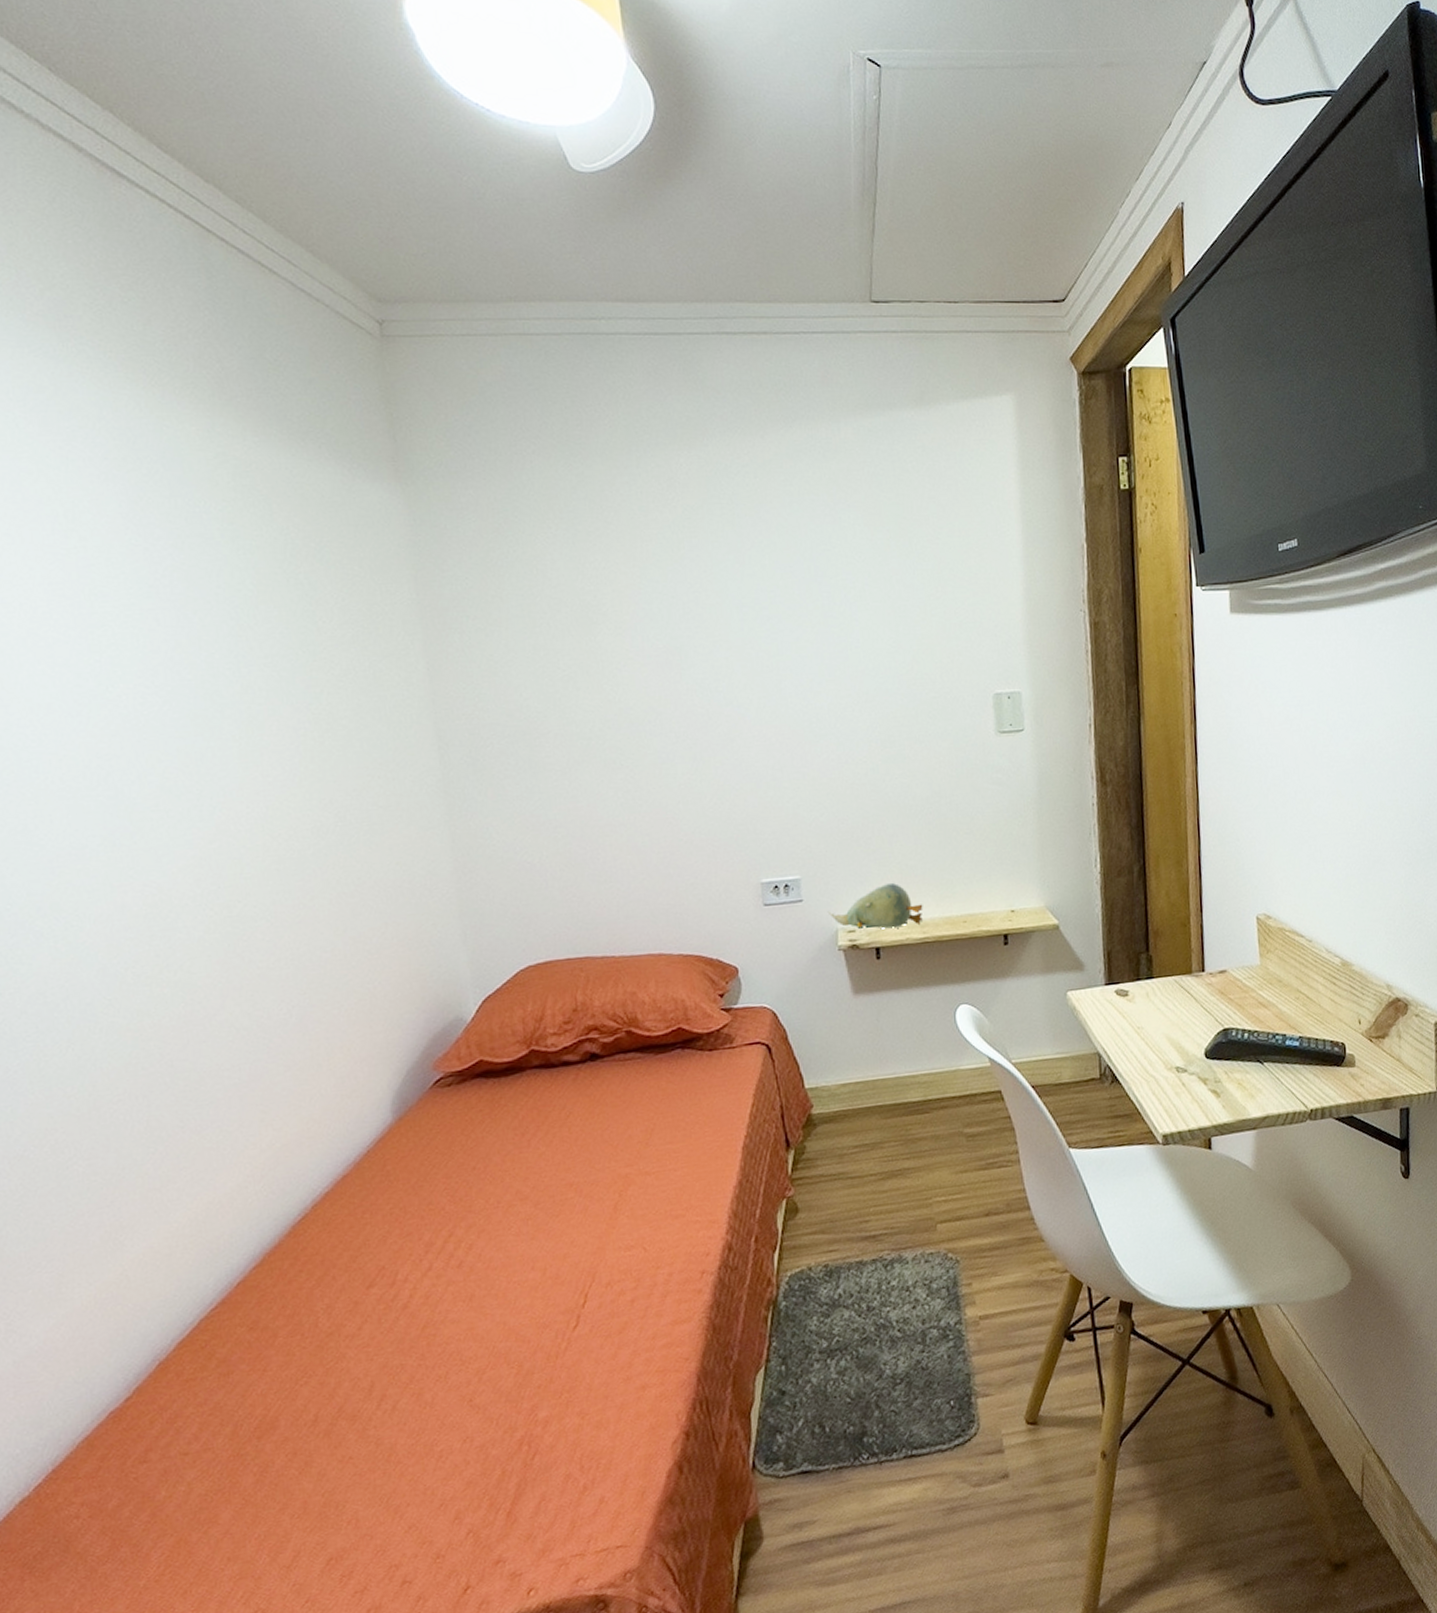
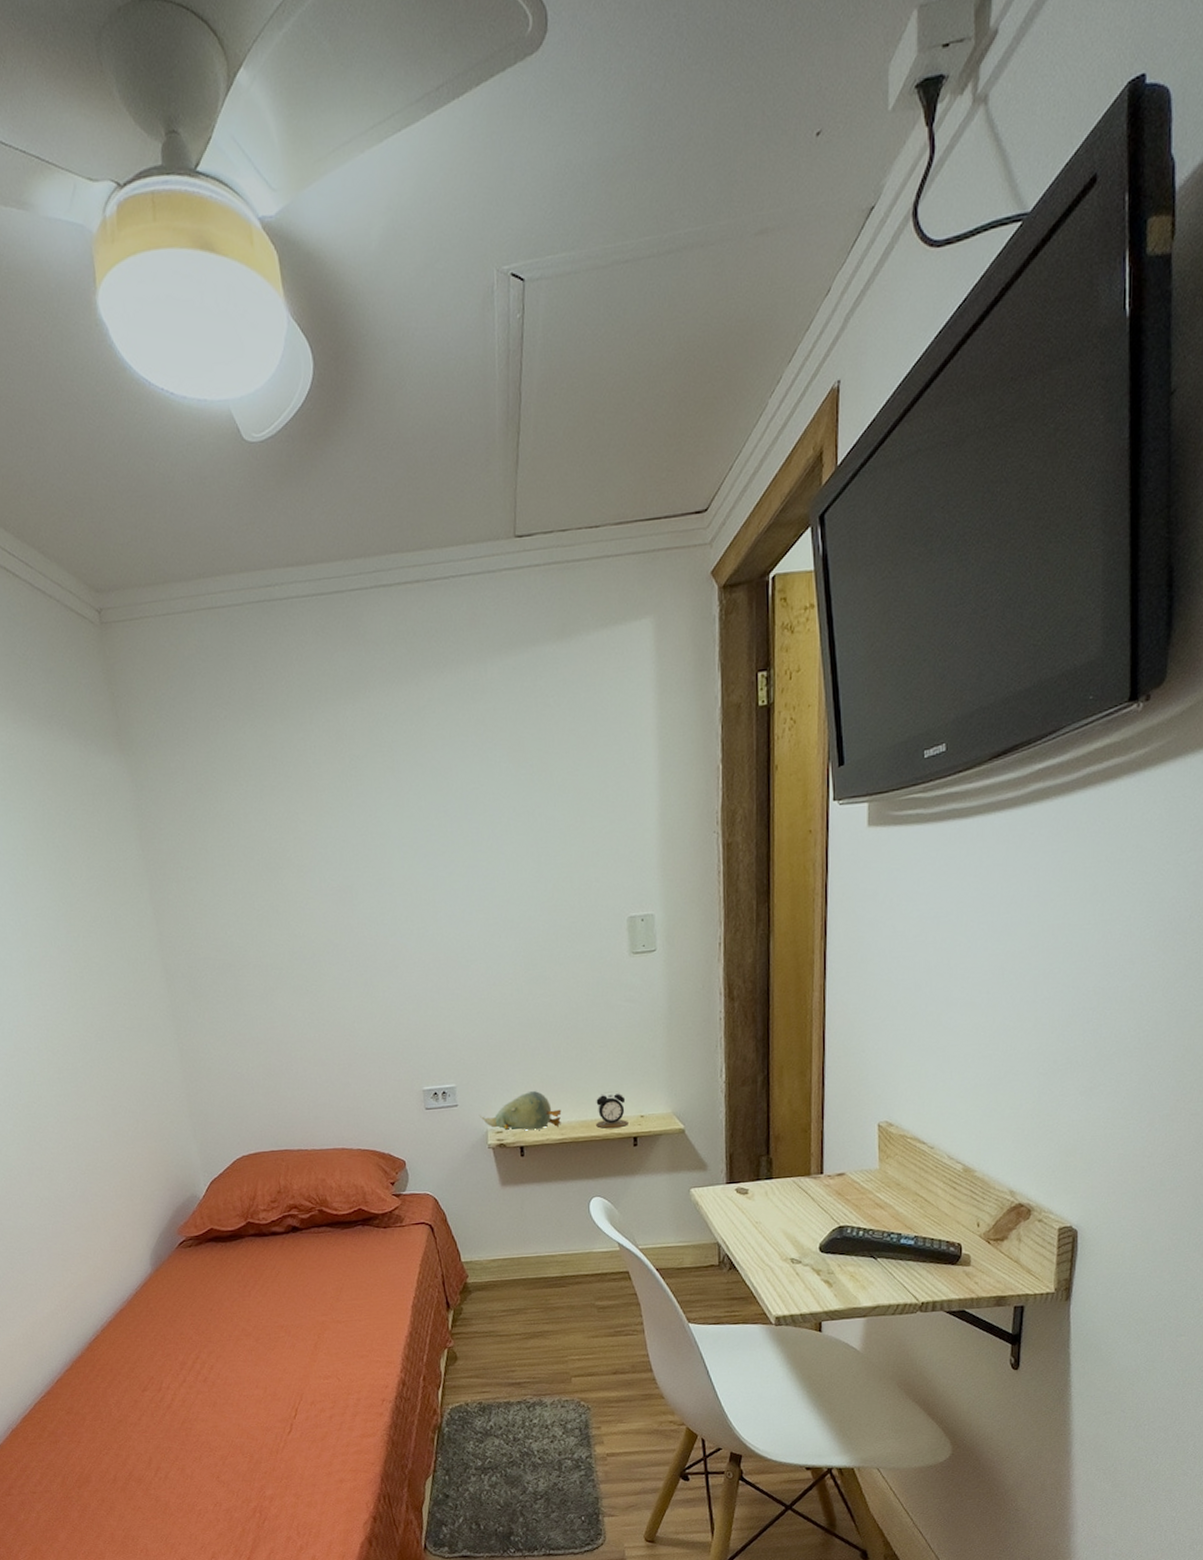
alarm clock: none [962,883,998,925] -> present [596,1091,628,1128]

